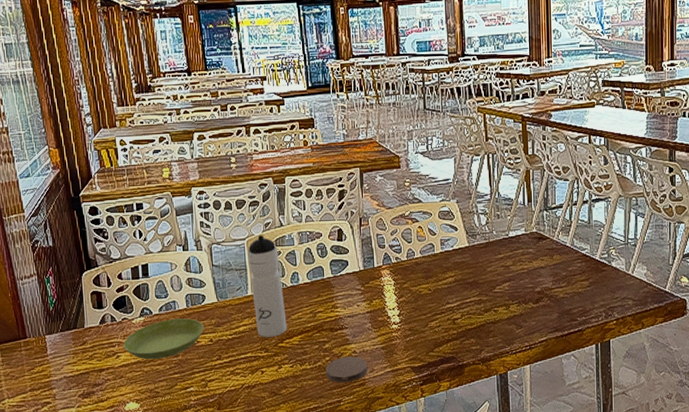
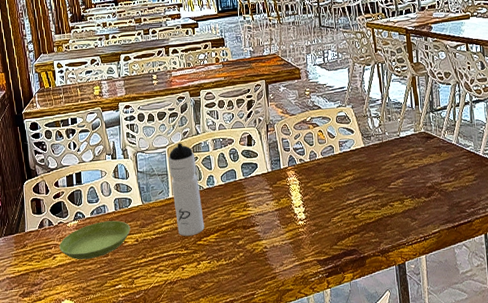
coaster: present [325,356,368,383] -> none [239,251,278,277]

